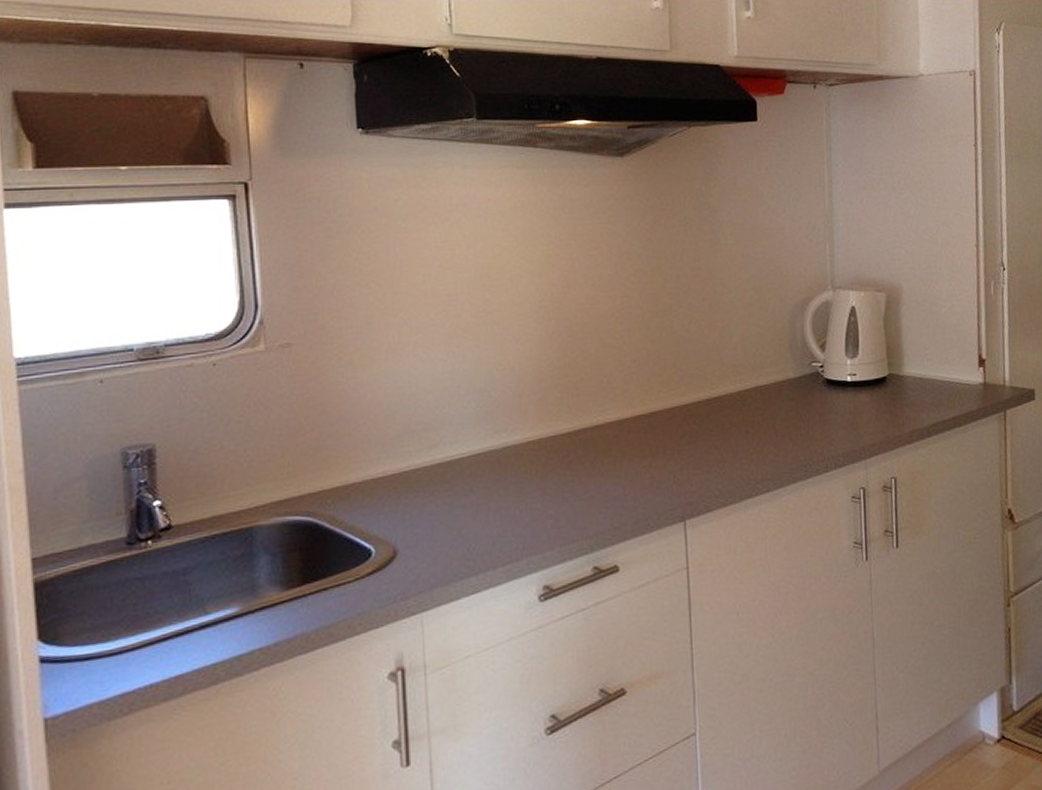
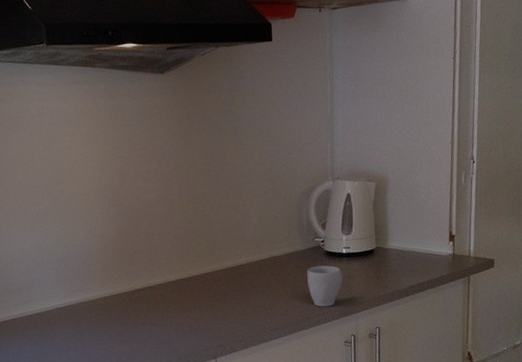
mug: none [802,397,848,452] -> present [307,265,343,307]

